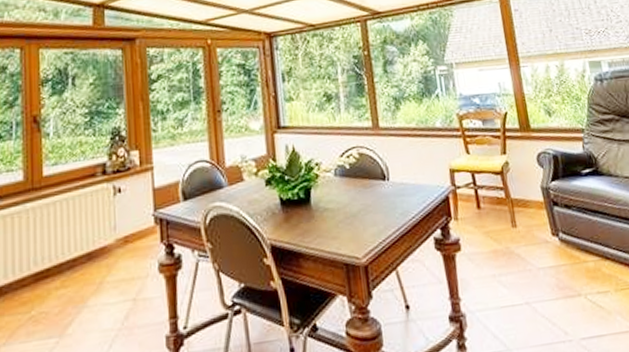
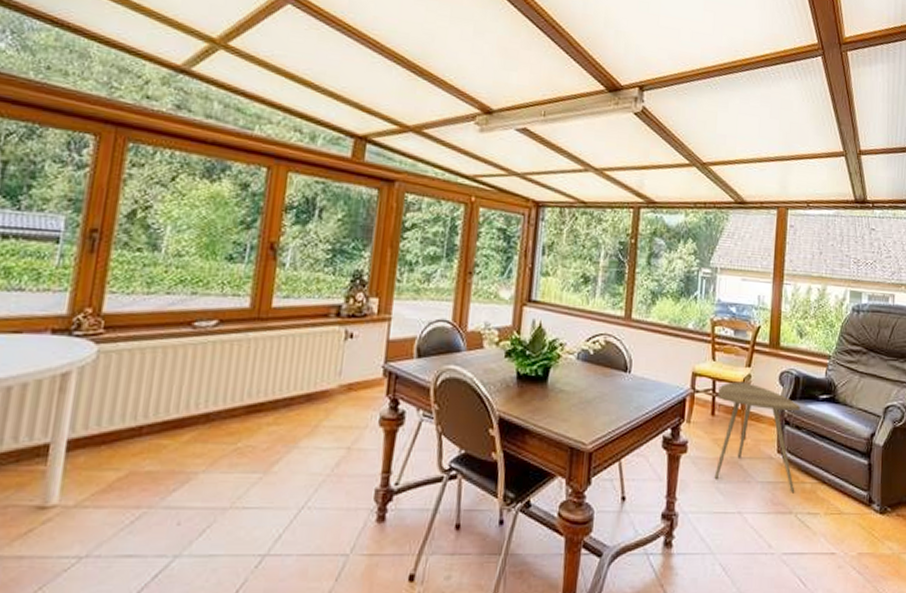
side table: none [479,169,580,275] -> present [714,381,801,493]

